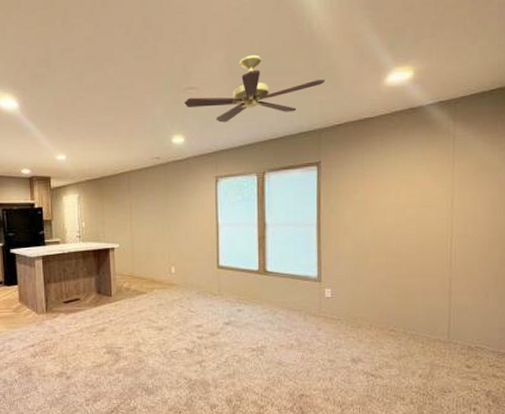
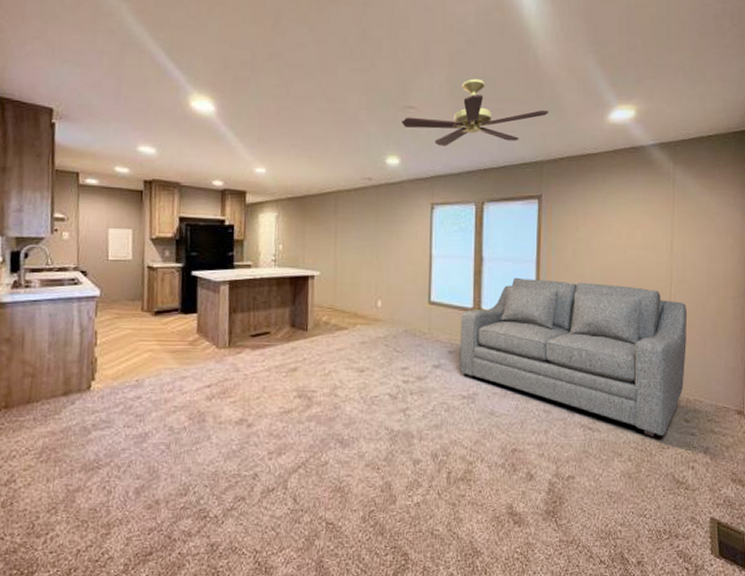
sofa: none [247,240,469,382] -> present [459,277,688,437]

